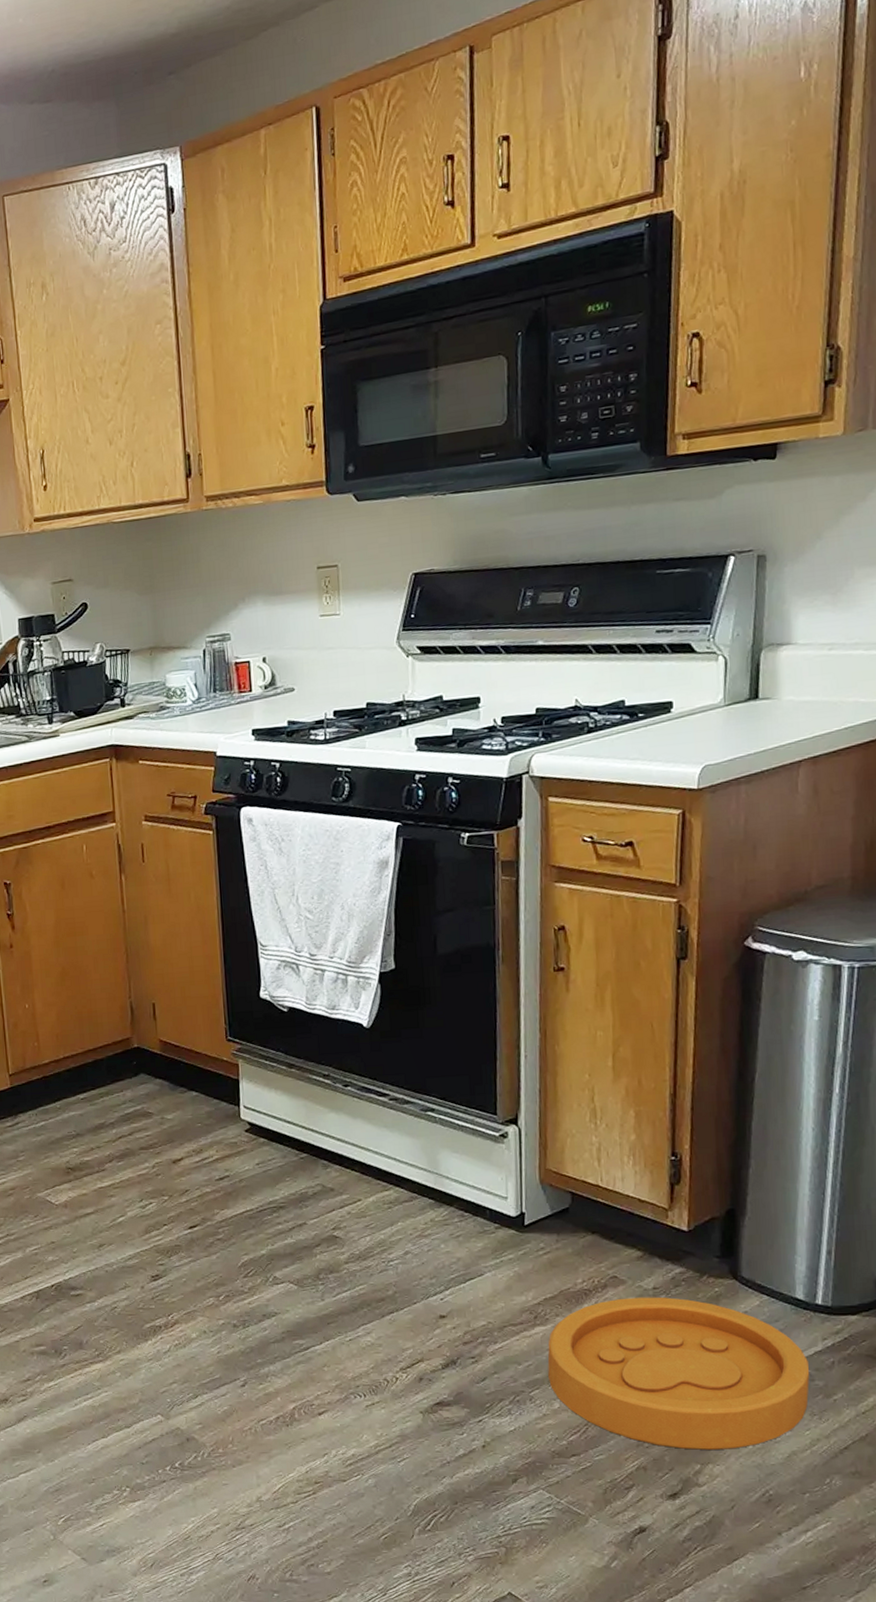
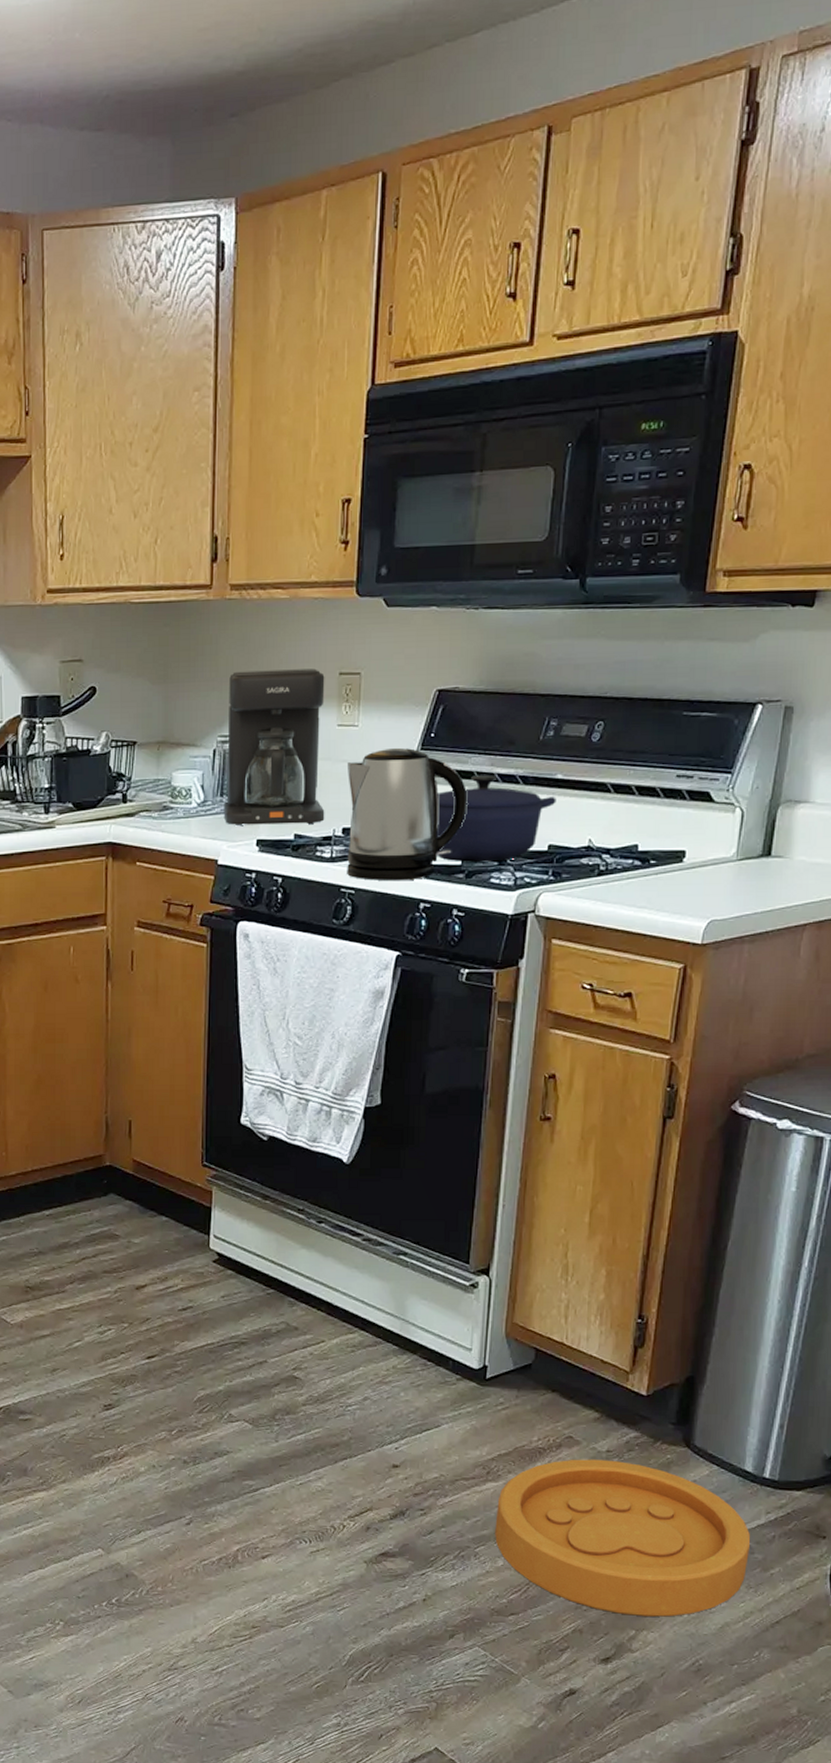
coffee maker: none [212,565,316,719] -> present [223,668,325,827]
kettle: none [333,630,453,758] -> present [347,747,468,881]
cooking pot: none [422,647,540,732] -> present [436,775,556,862]

